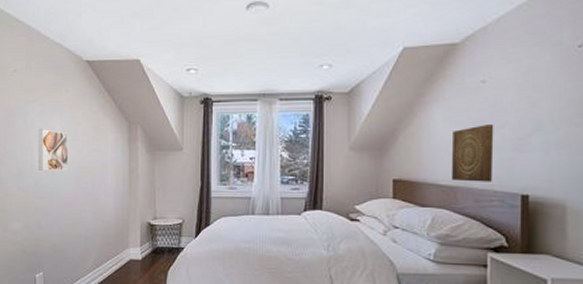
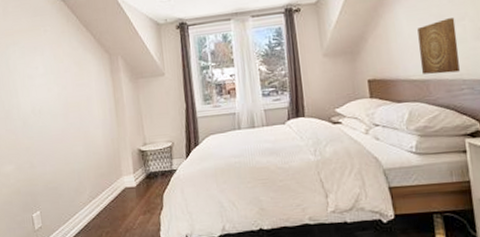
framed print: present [38,128,69,171] -> none [21,69,55,111]

